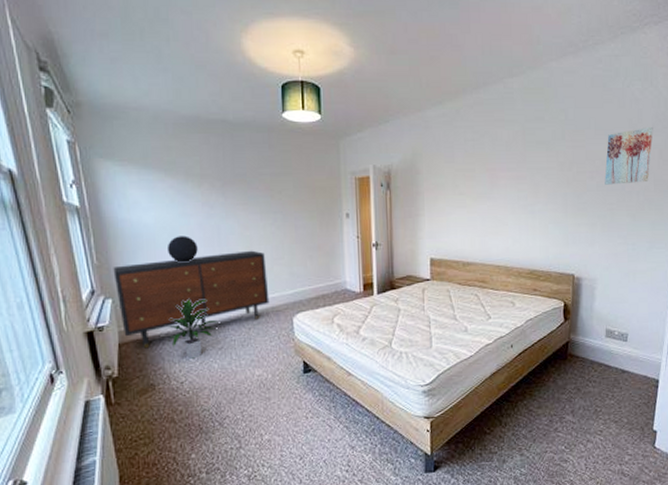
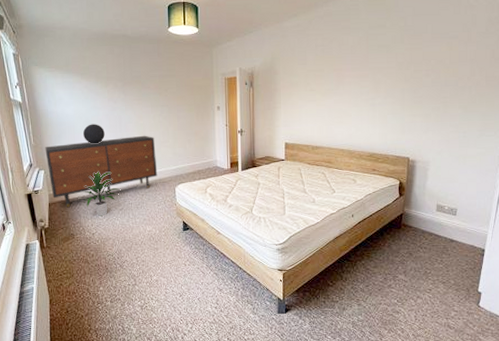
wall art: present [604,126,653,185] -> none [439,29,486,81]

